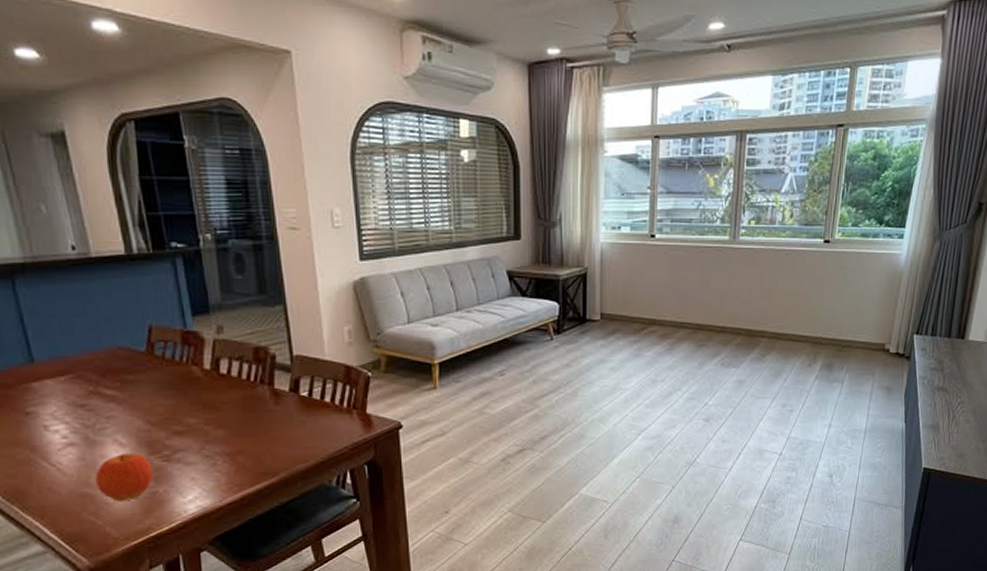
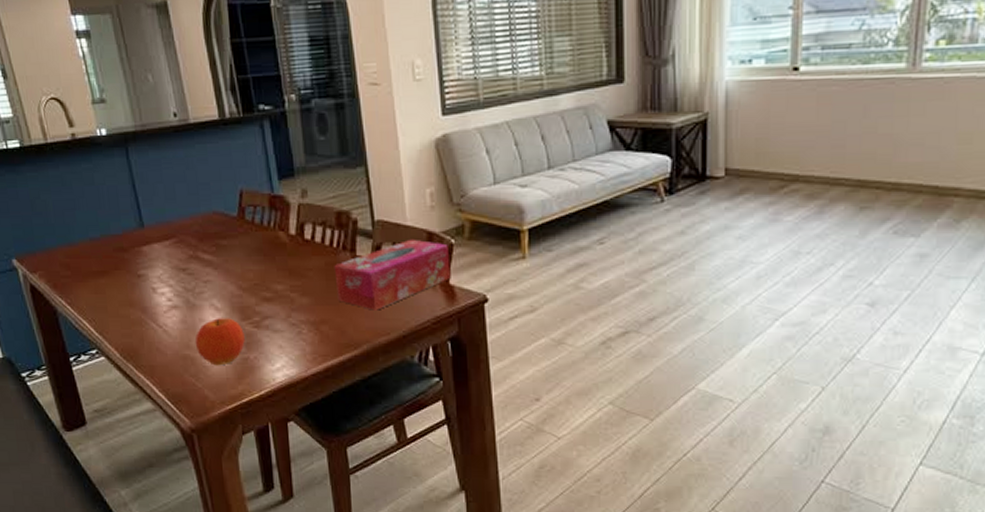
tissue box: none [251,372,368,440] -> present [334,239,451,310]

